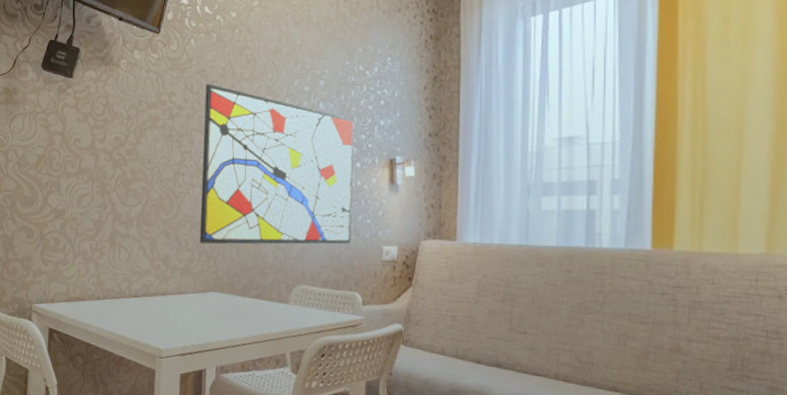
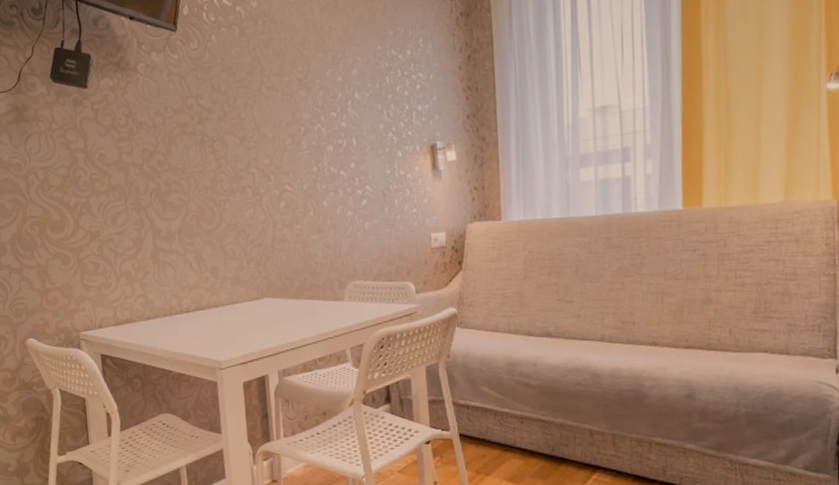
wall art: present [200,83,354,245] -> none [234,82,399,251]

